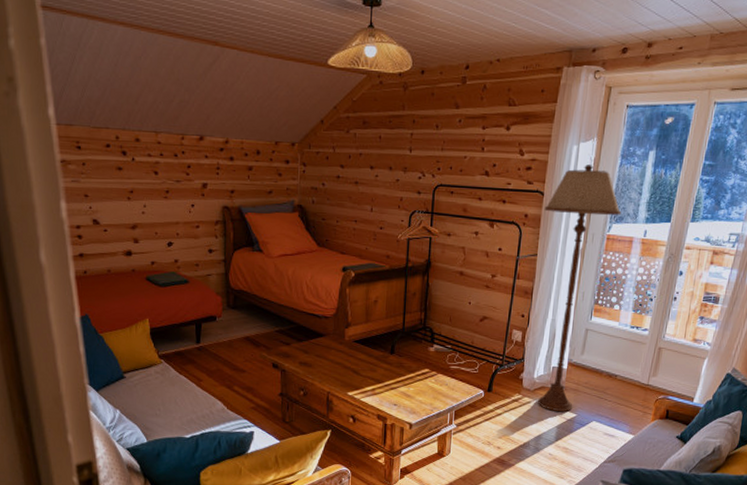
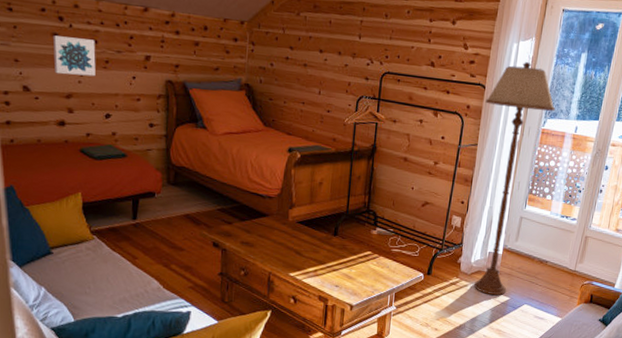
wall art: none [117,169,157,207] -> present [52,35,96,77]

